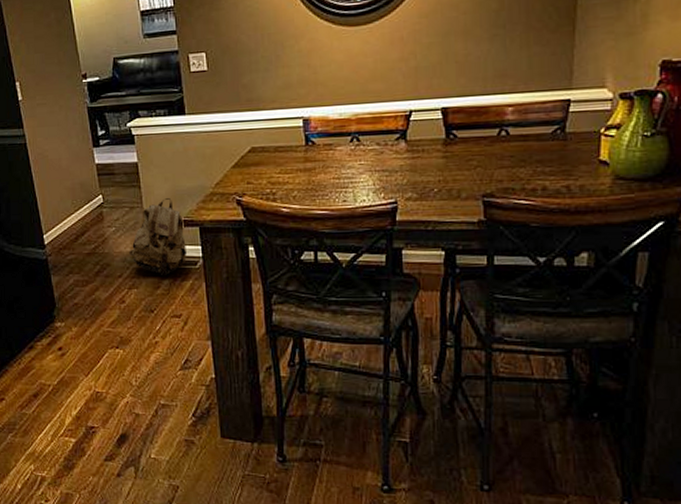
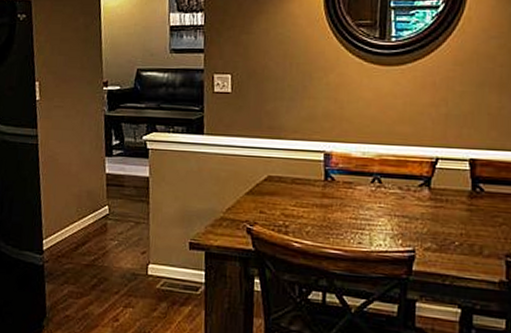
backpack: present [130,198,188,275] -> none [129,217,190,298]

